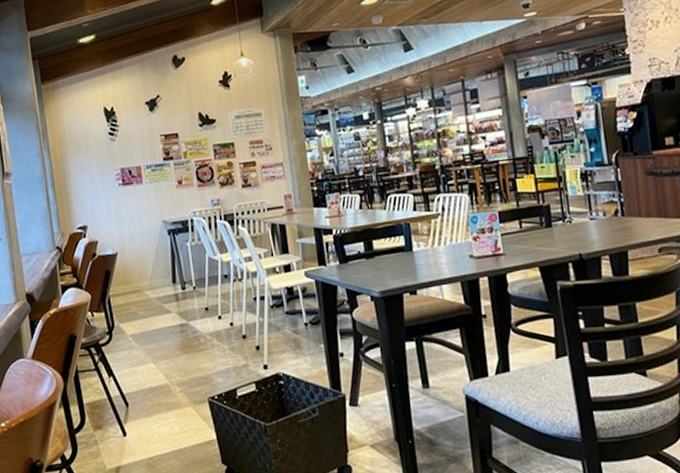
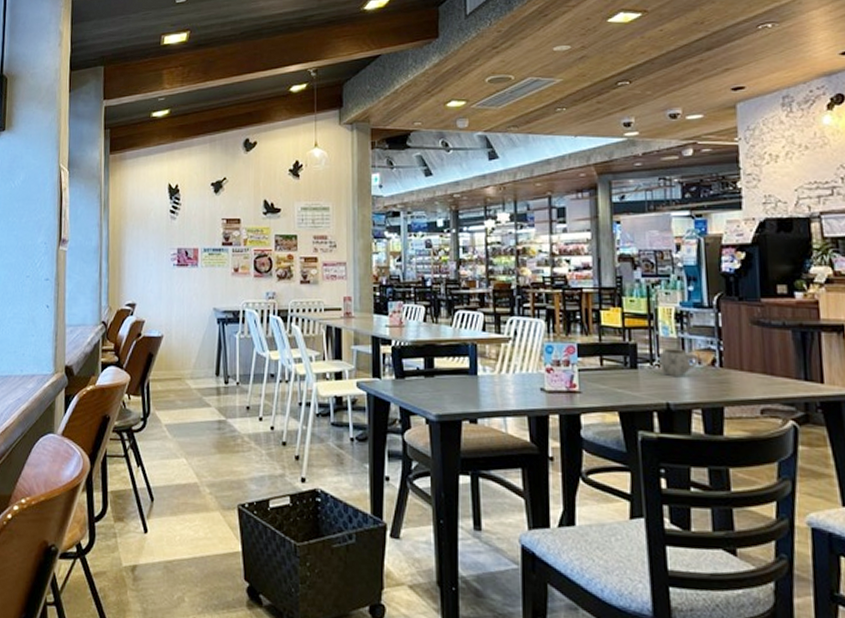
mug: none [570,204,605,230] -> present [659,349,700,378]

